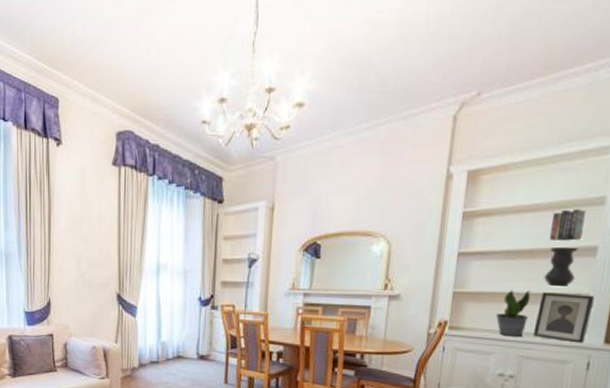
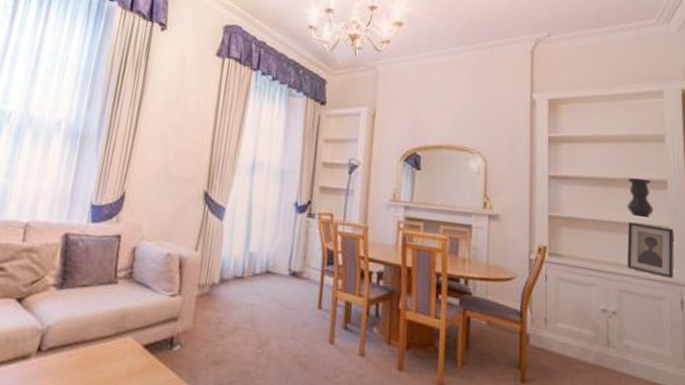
potted plant: present [496,290,531,338] -> none [591,217,620,269]
books: present [549,209,586,241] -> none [624,143,652,174]

